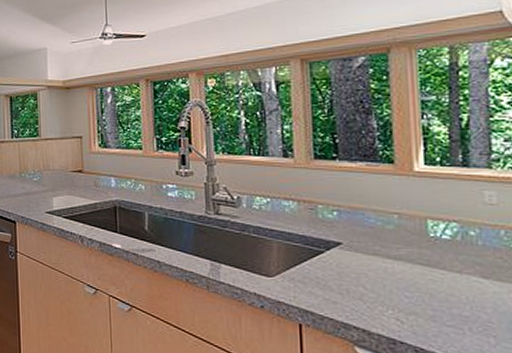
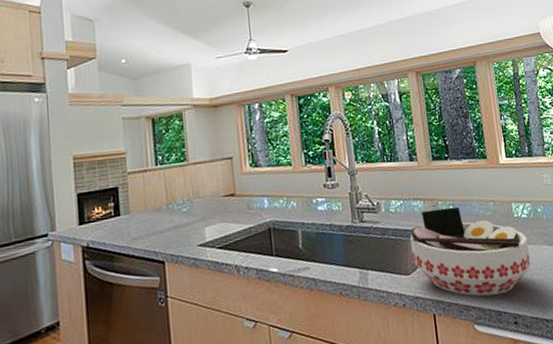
bowl: none [276,212,449,321] -> present [410,206,531,297]

